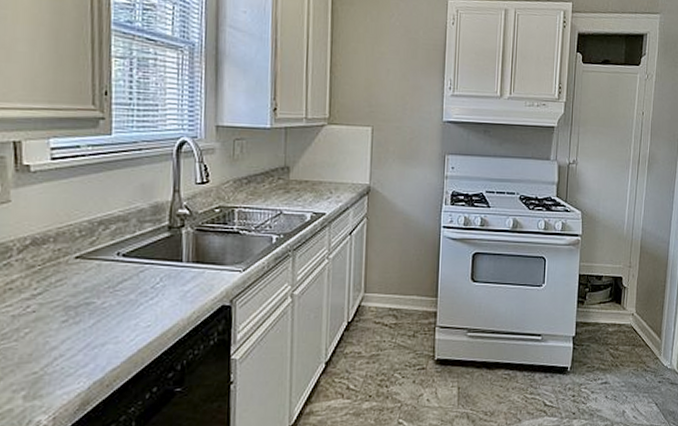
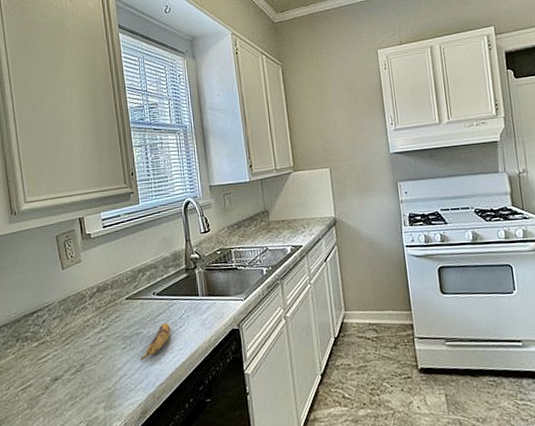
banana: none [88,291,136,337] -> present [140,322,170,360]

